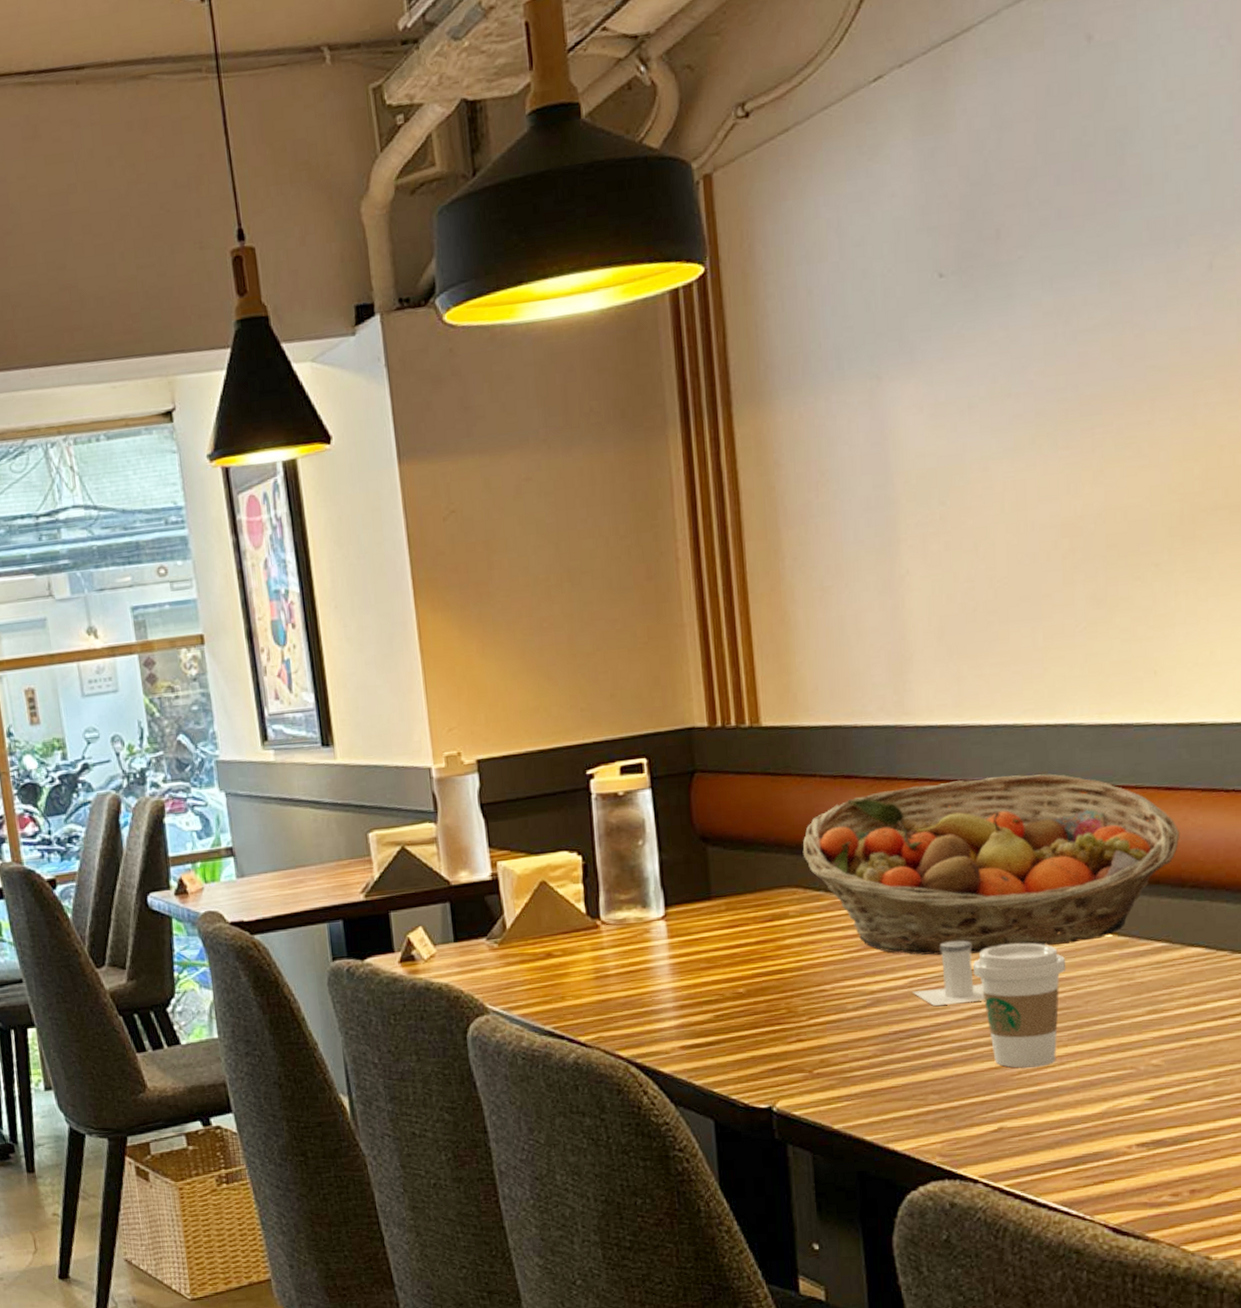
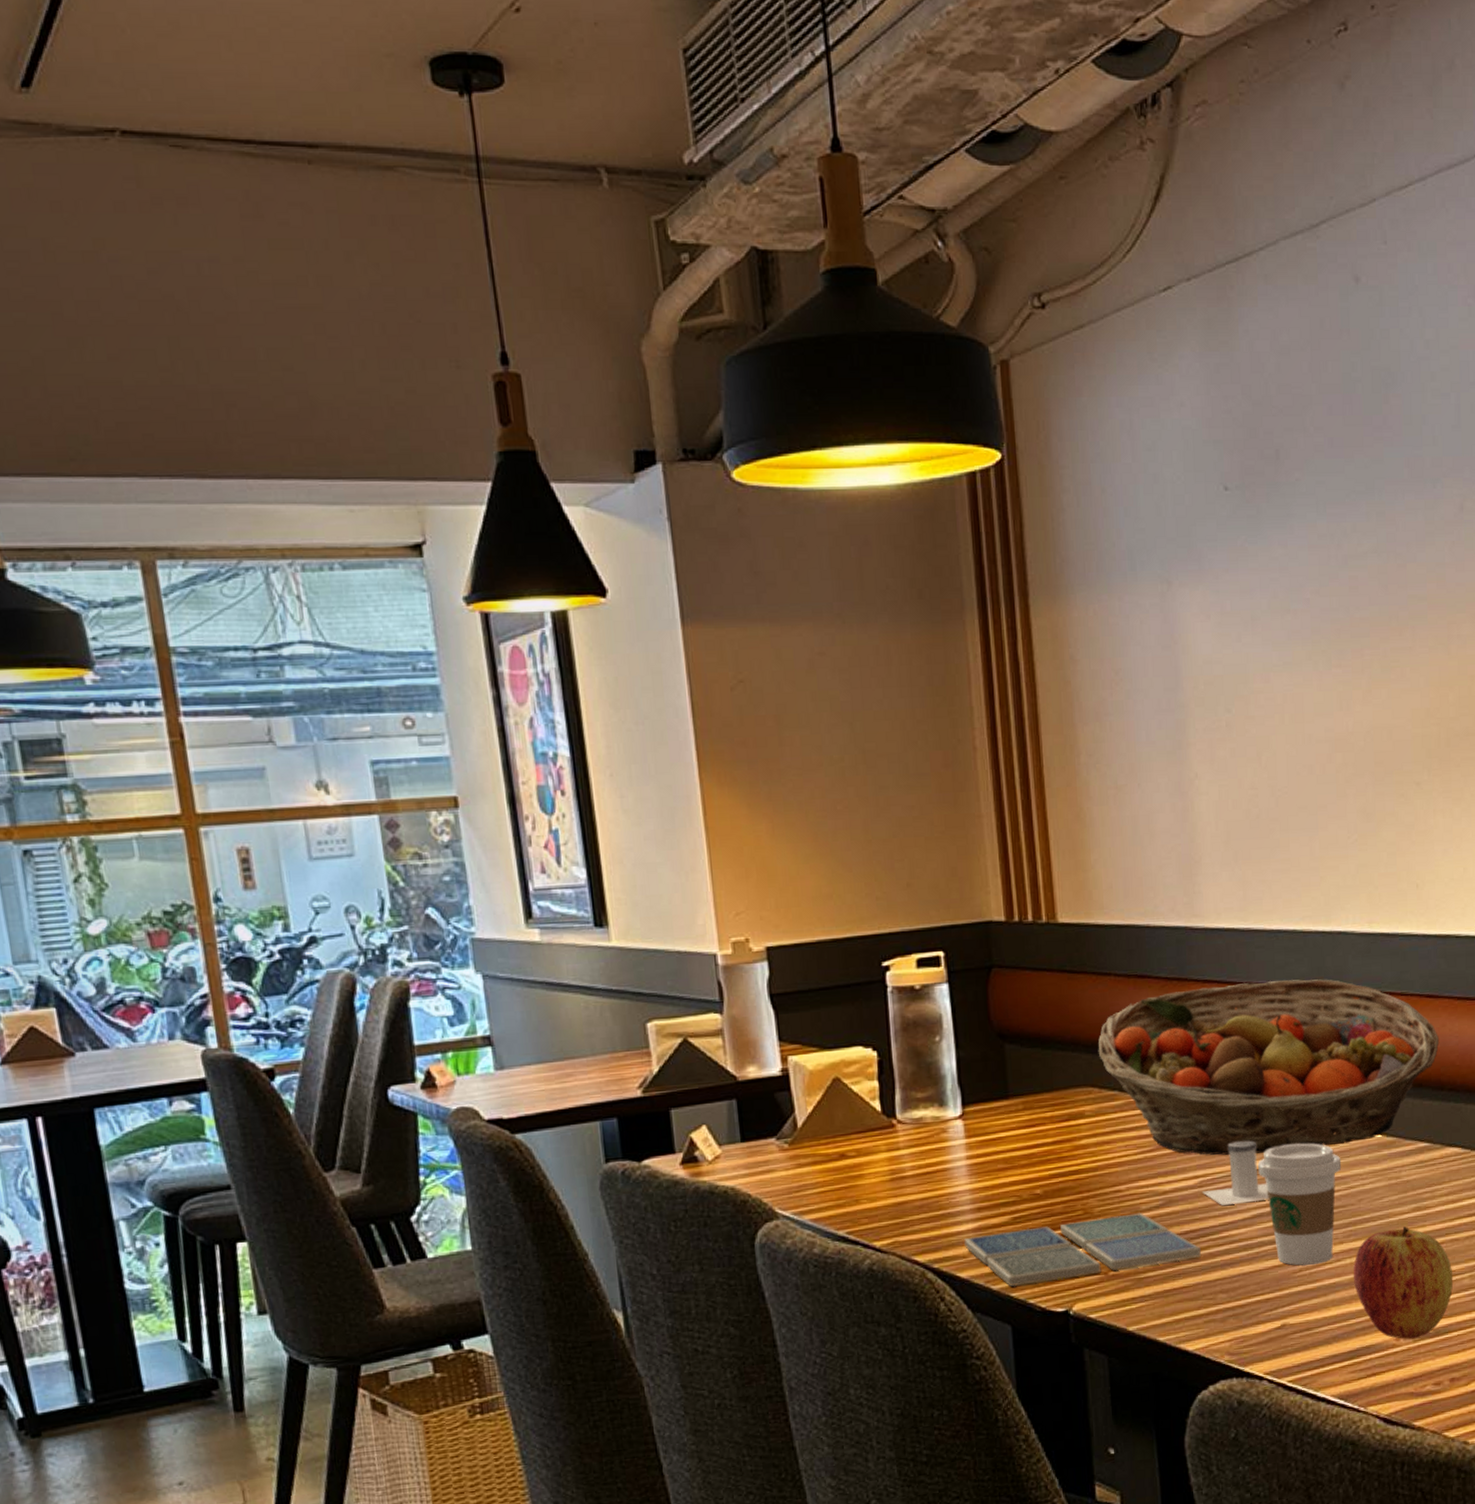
drink coaster: none [667,1012,911,1083] -> present [964,1213,1201,1287]
apple: none [1079,1030,1195,1147] -> present [1353,1227,1454,1339]

